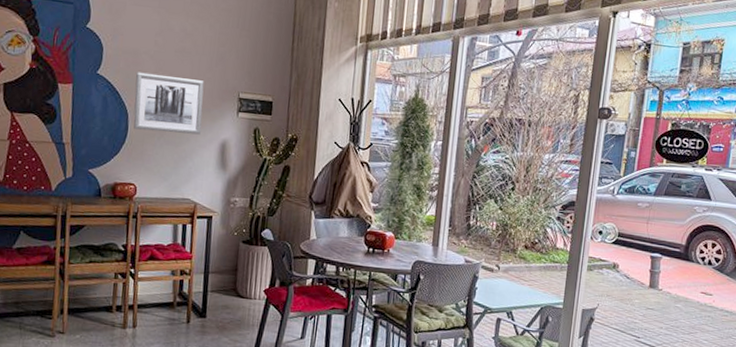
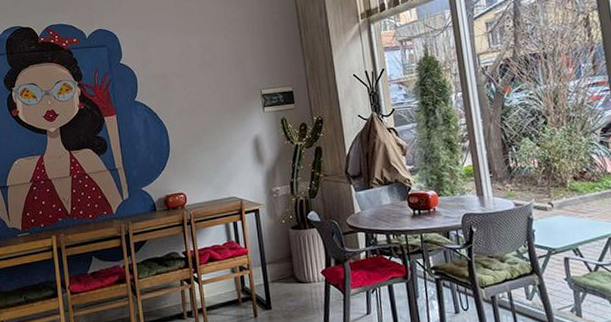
wall art: present [133,72,205,135] -> none [169,86,235,143]

